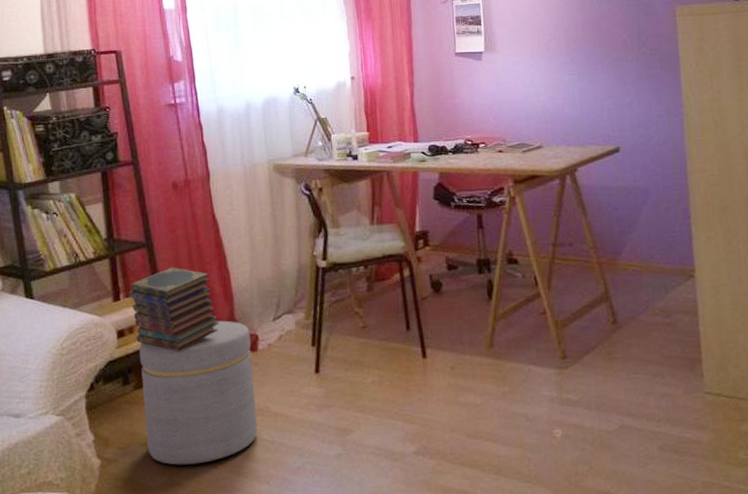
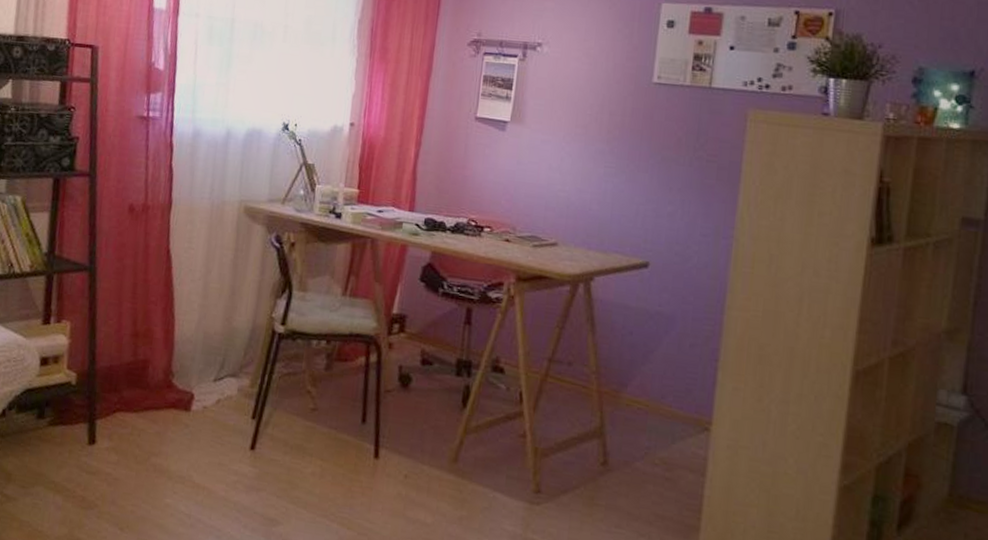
book stack: present [129,267,219,351] -> none [60,299,154,393]
ottoman: present [139,320,258,465] -> none [52,368,186,523]

